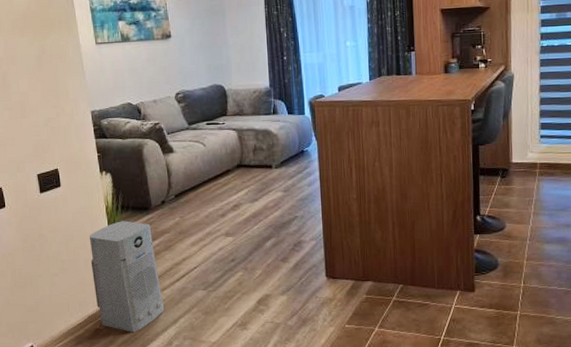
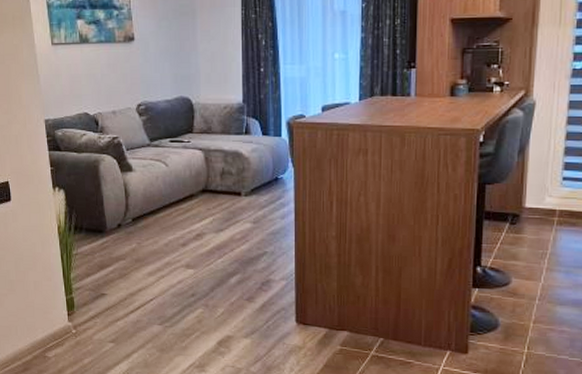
air purifier: present [89,221,165,333] -> none [39,243,117,364]

